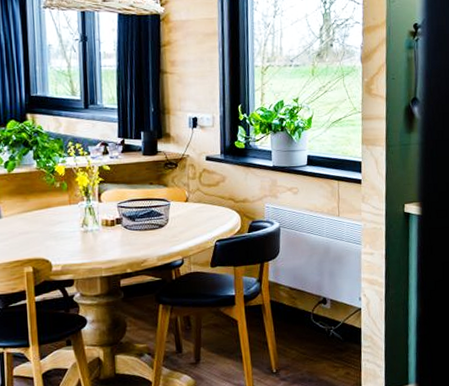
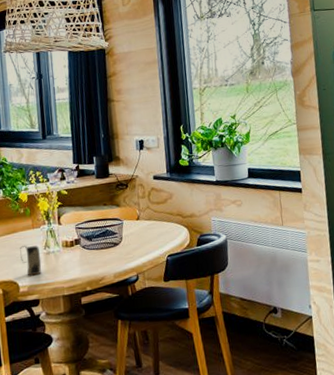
mug: none [54,221,78,255] -> present [20,245,42,276]

